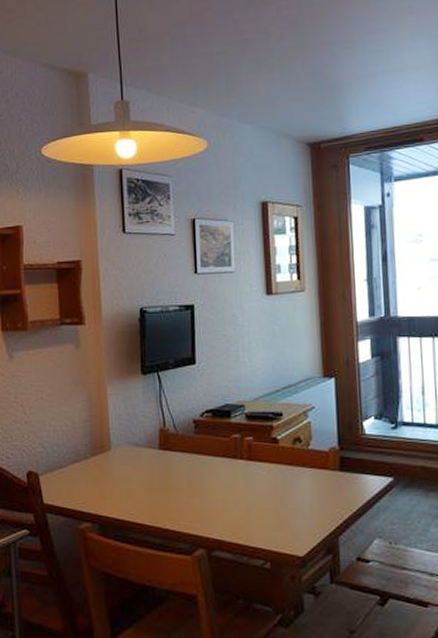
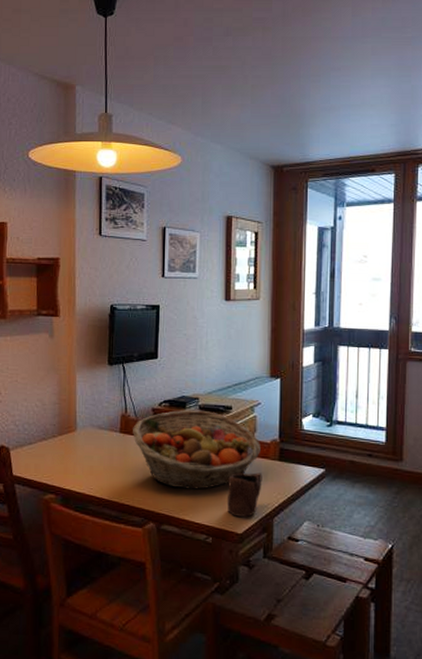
fruit basket: none [173,418,320,509] -> present [133,410,262,490]
mug: none [284,486,323,537] -> present [226,472,263,517]

